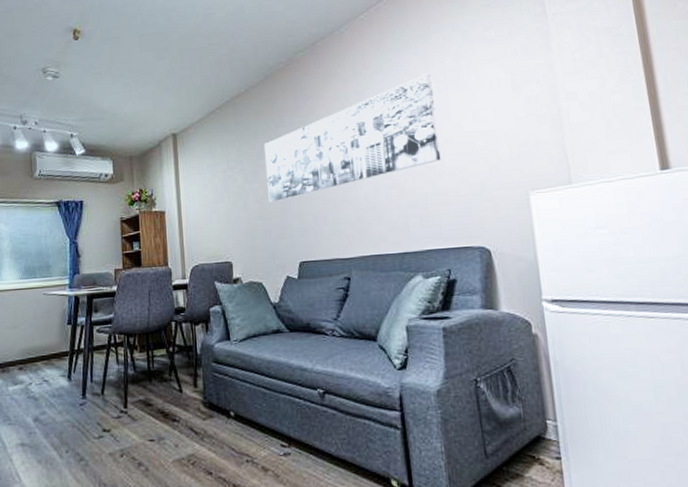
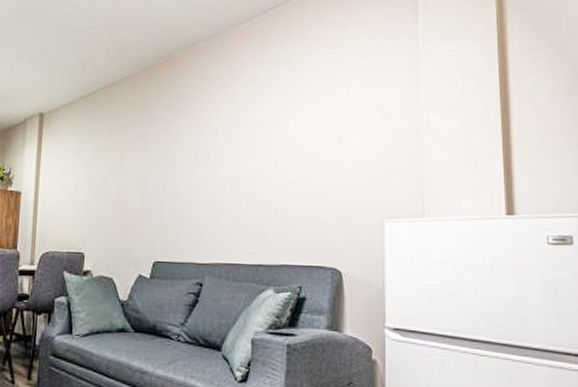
wall art: present [263,73,441,203] -> none [130,90,306,198]

